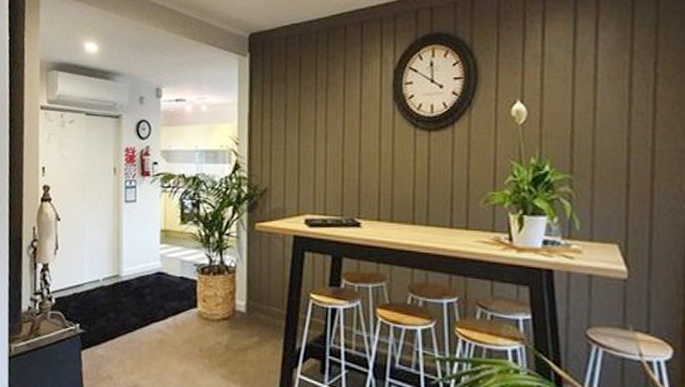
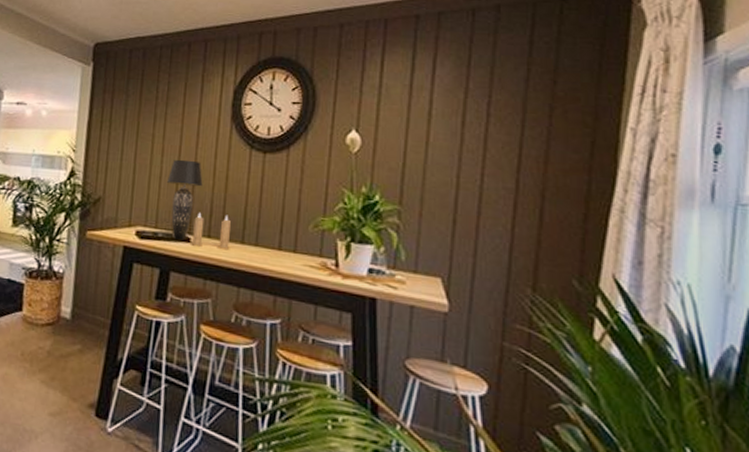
table lamp: none [333,144,369,225] -> present [167,159,203,240]
candle: none [361,196,401,233] -> present [191,212,232,251]

